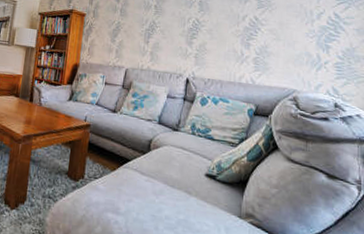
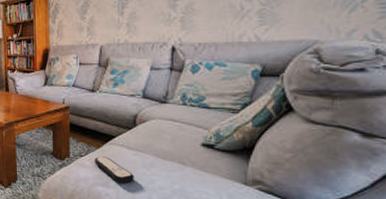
remote control: none [108,180,144,211] -> present [94,156,134,183]

